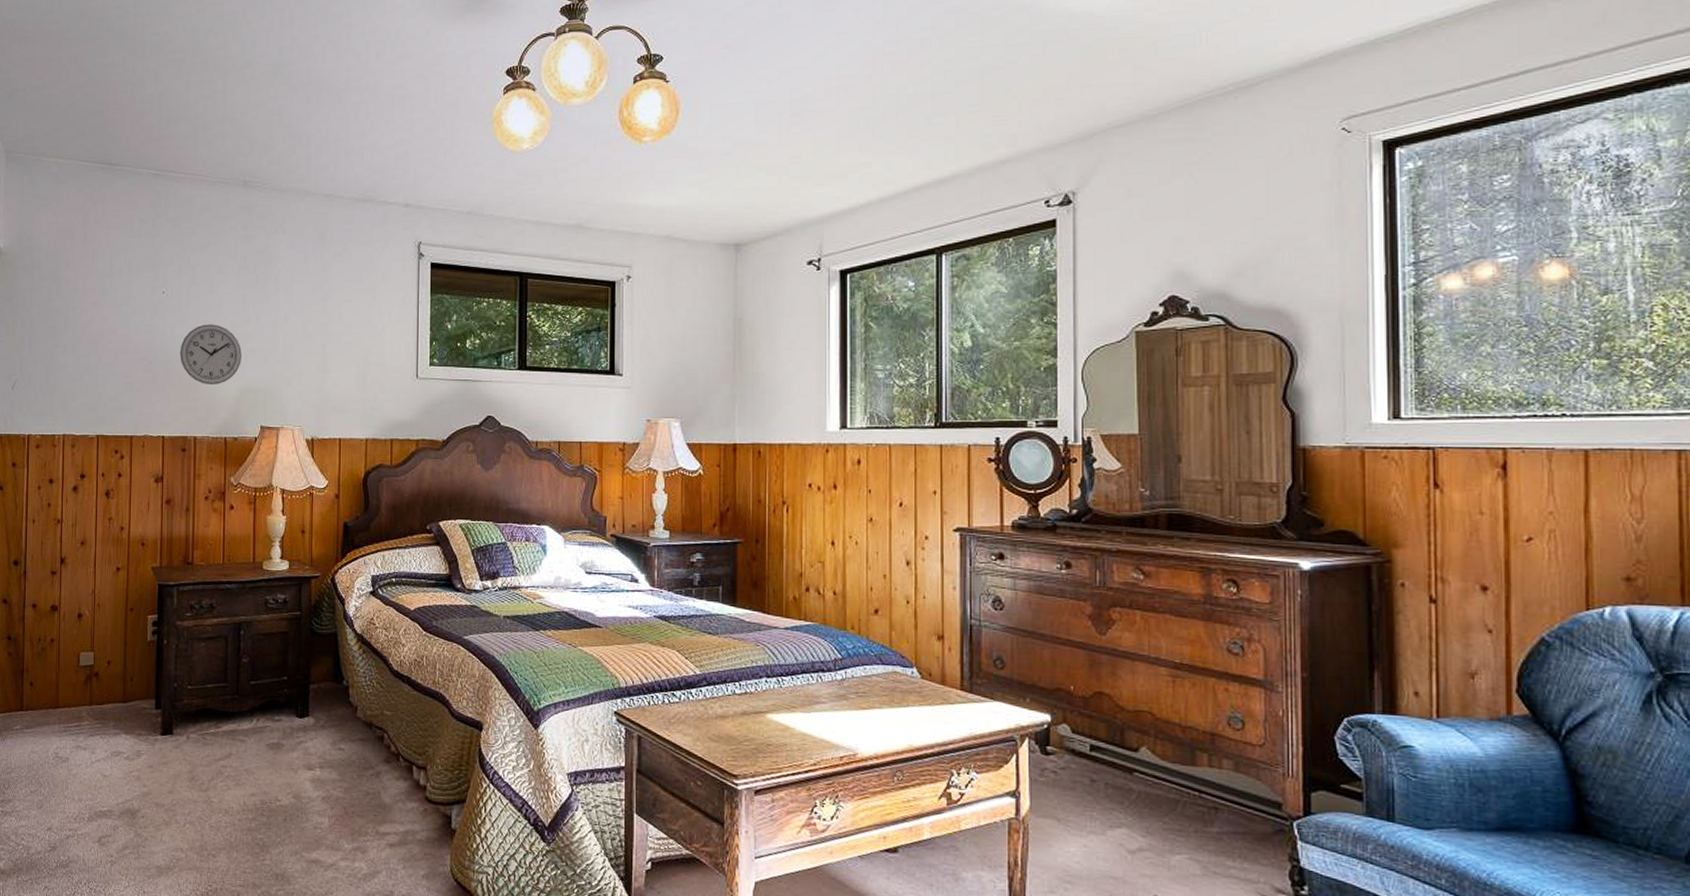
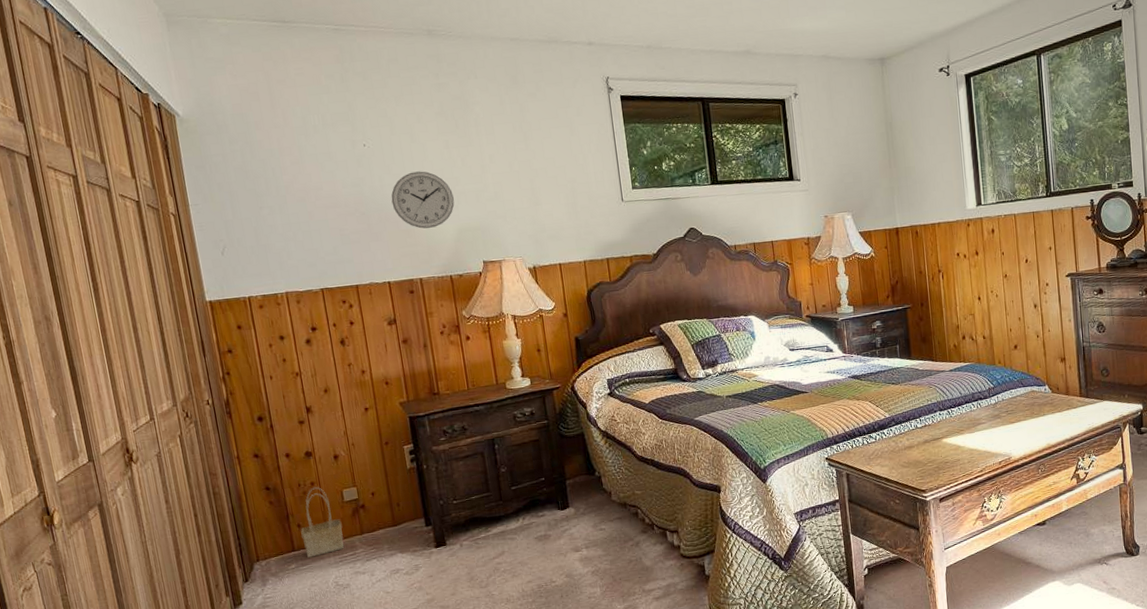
basket: none [32,644,73,721] -> present [301,486,344,558]

